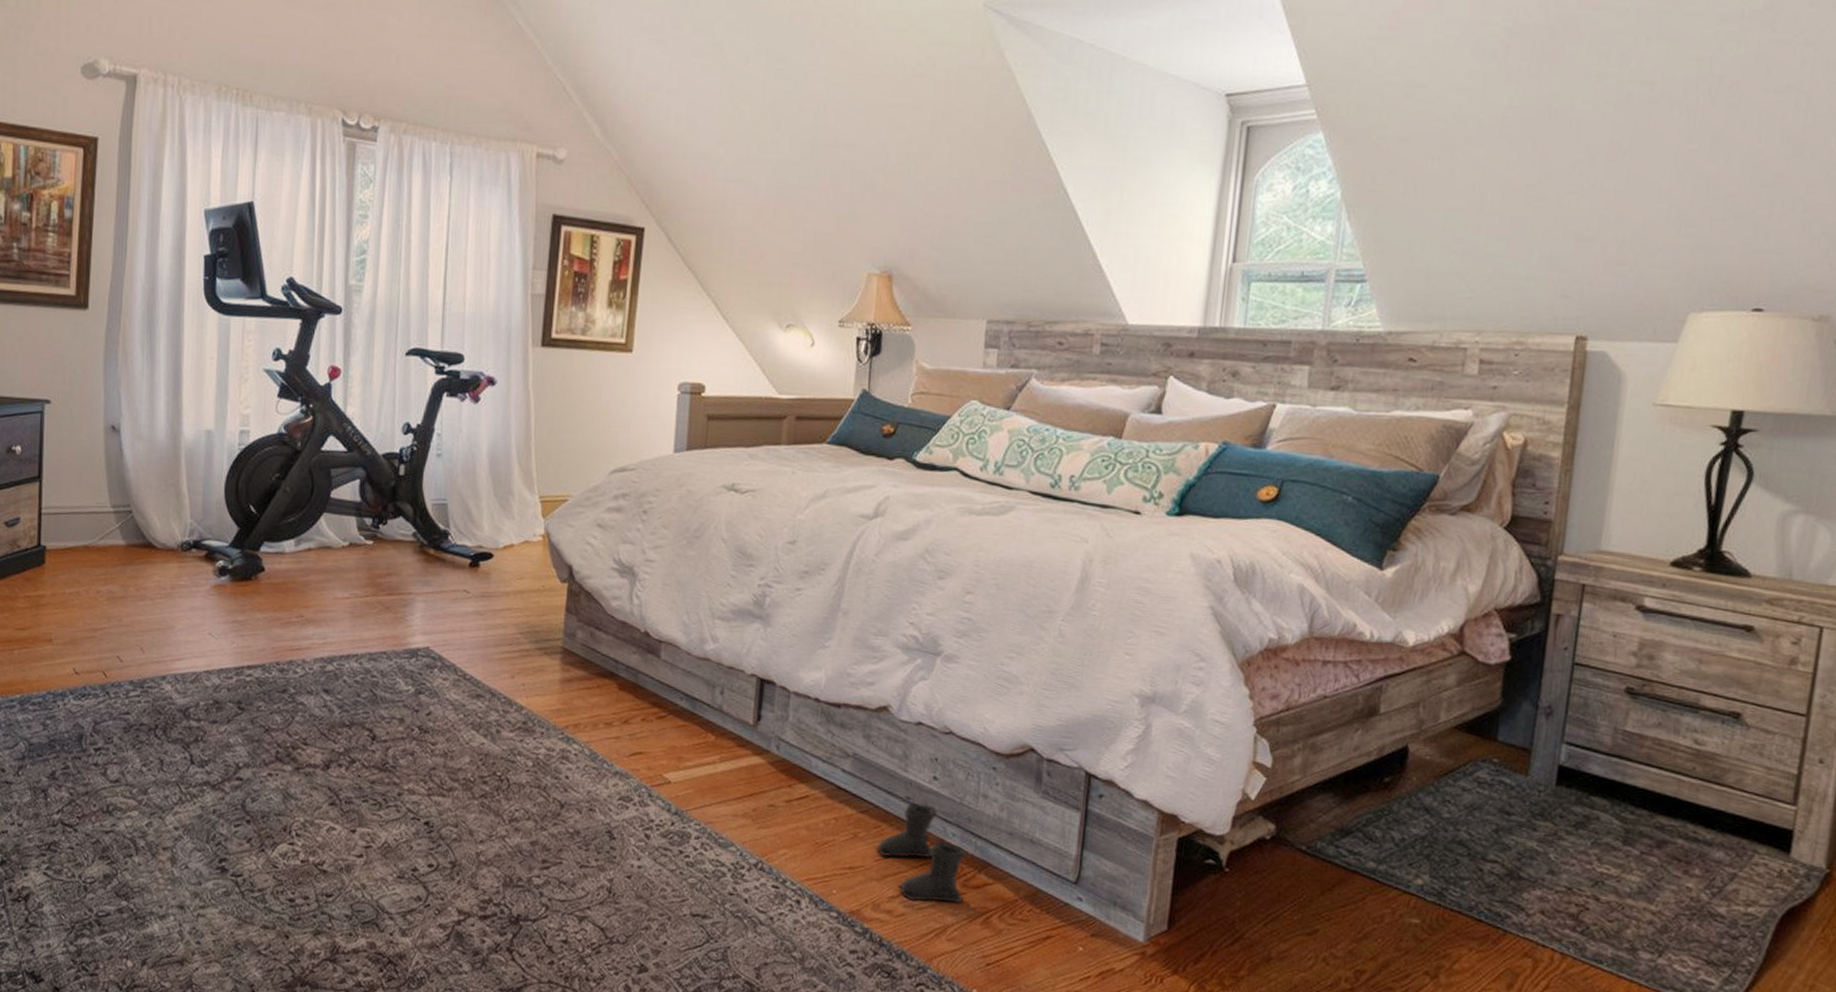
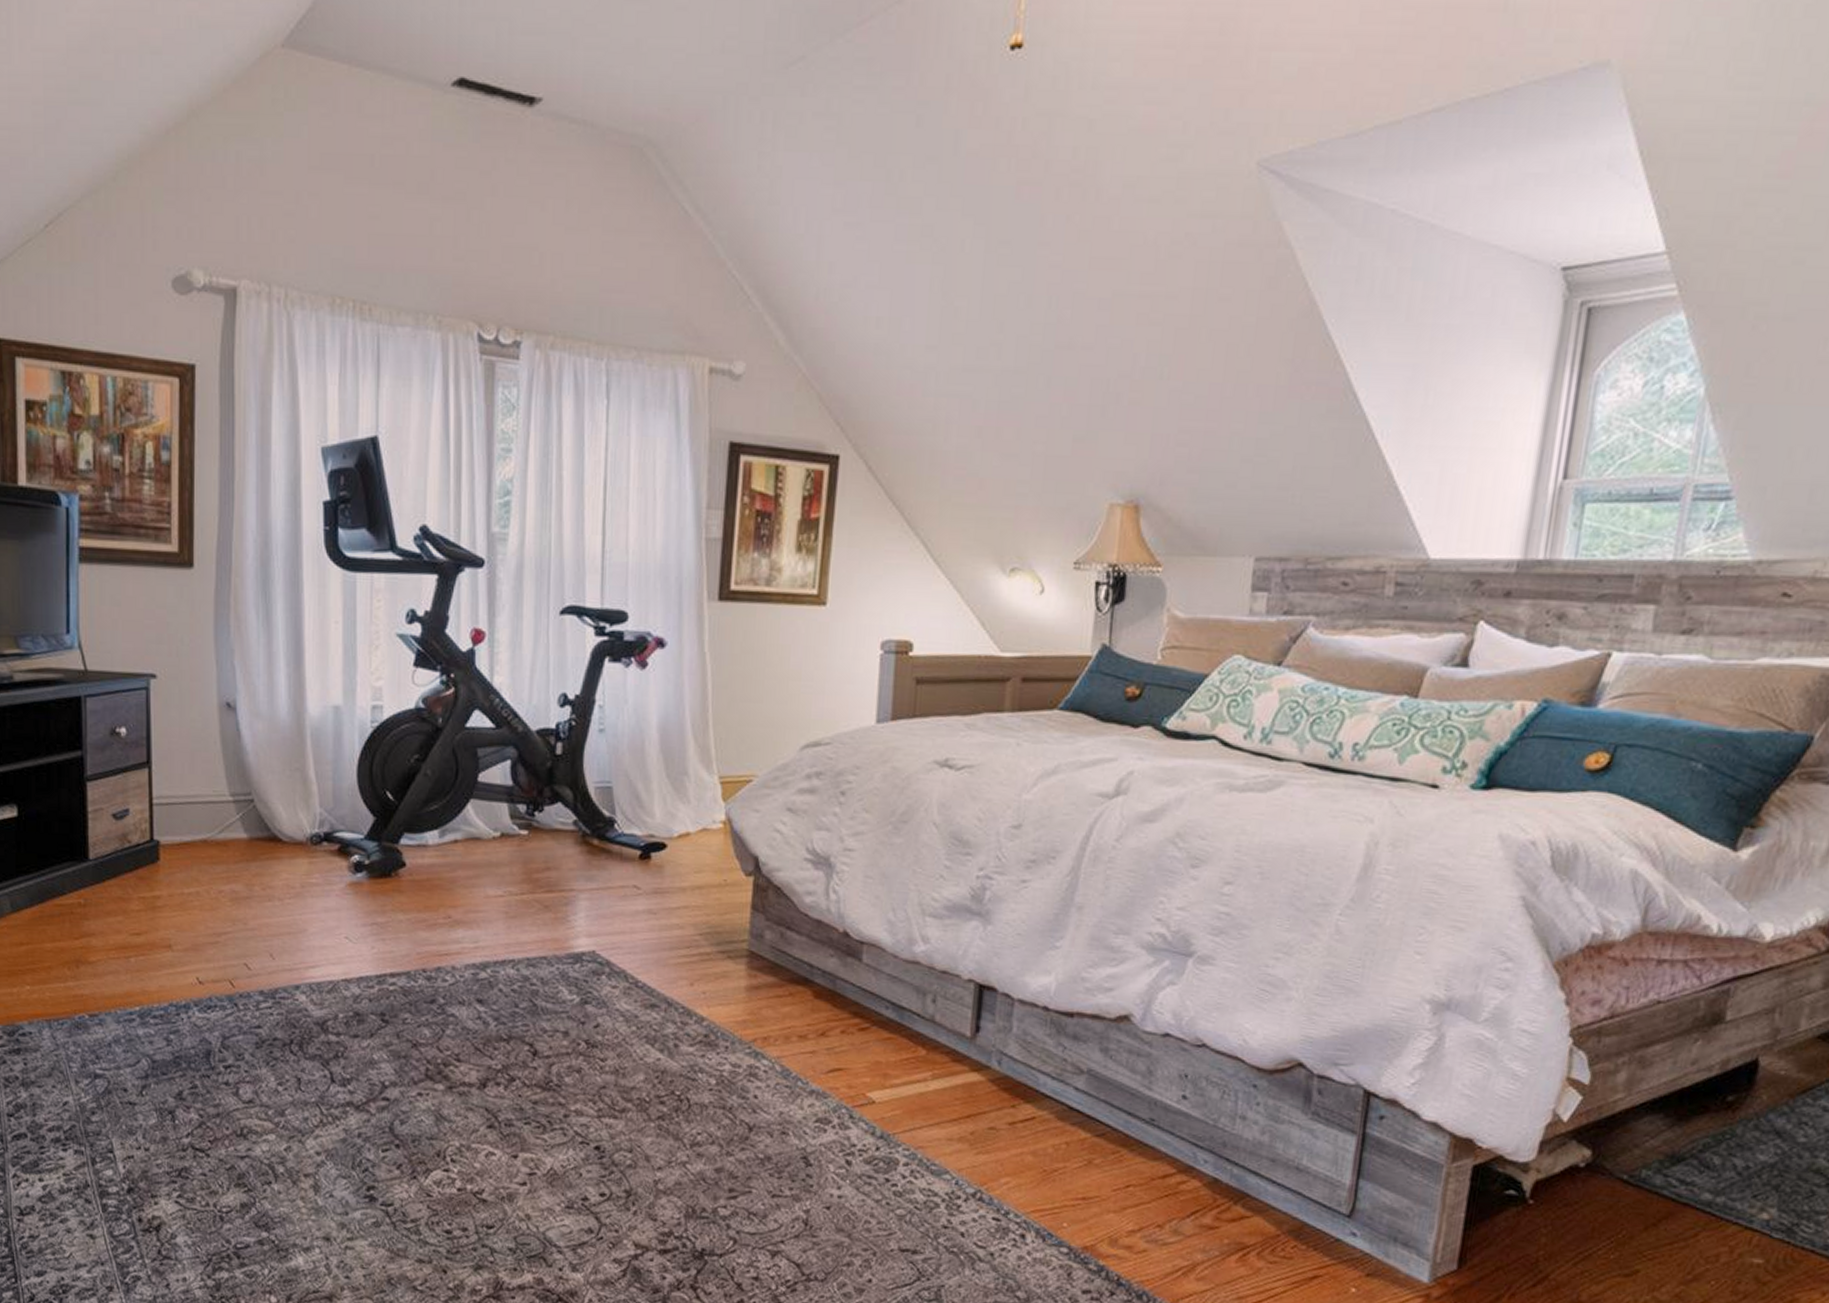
boots: present [877,802,966,904] -> none [1115,1124,1220,1239]

